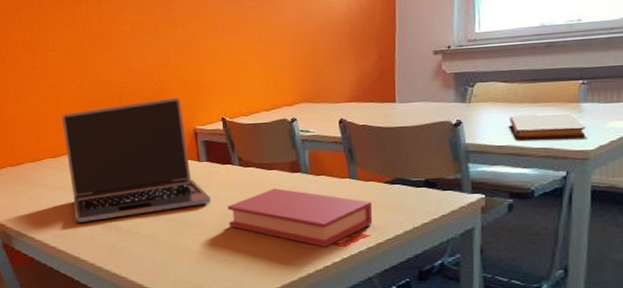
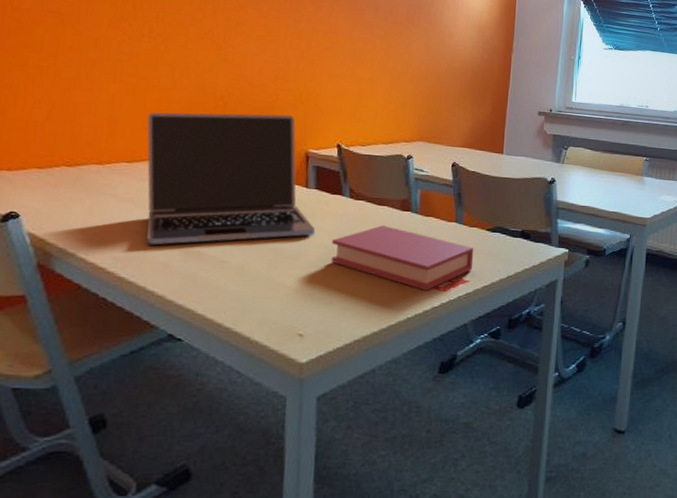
notebook: present [510,112,586,139] -> none [592,180,646,205]

